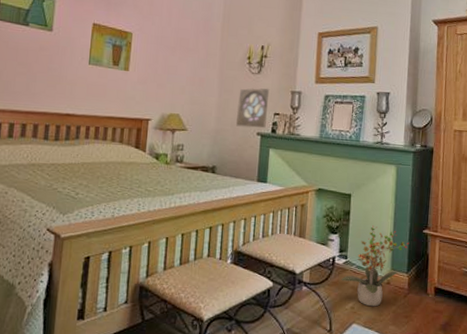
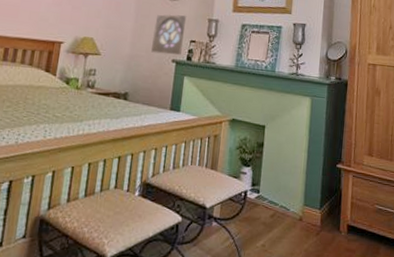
potted plant: present [341,225,410,307] -> none [253,158,323,245]

